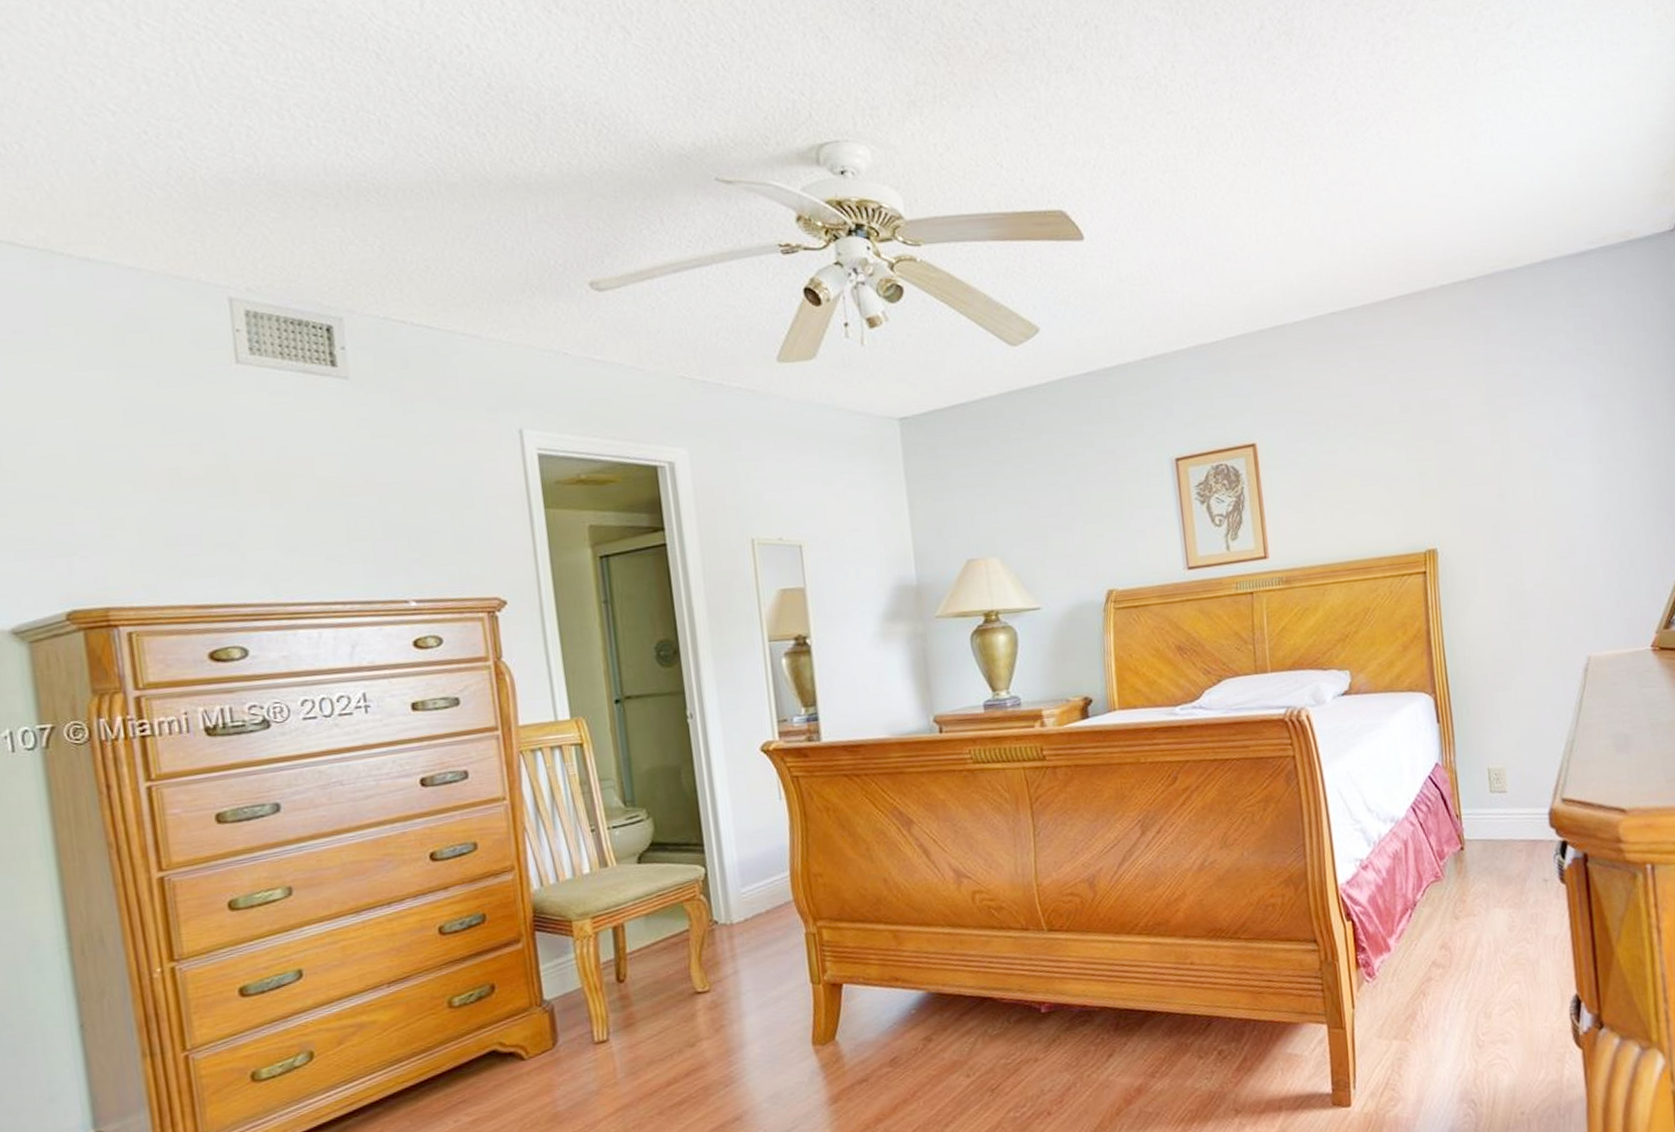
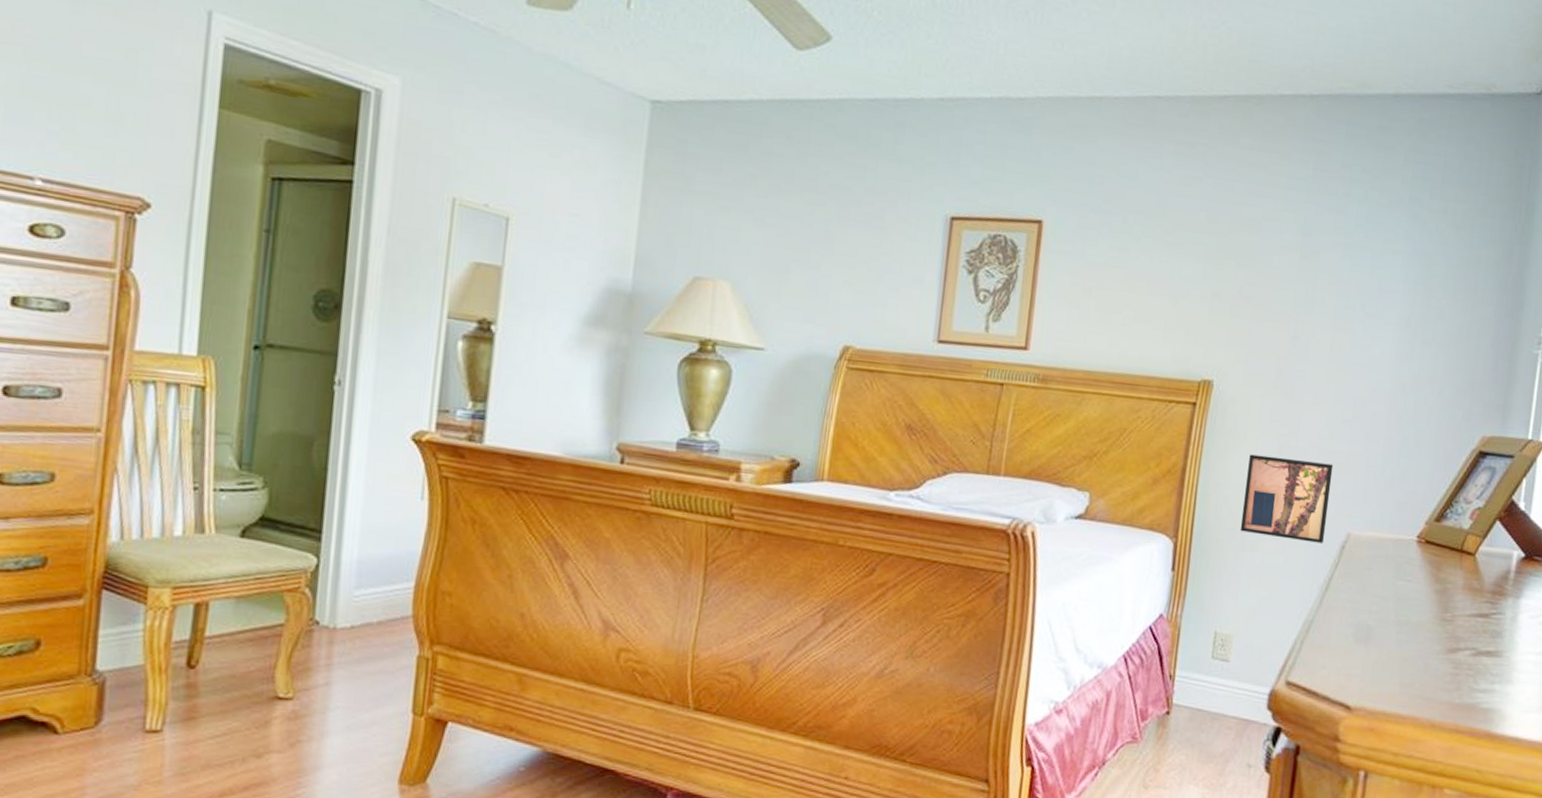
wall art: none [1484,598,1568,676] -> present [1240,454,1334,543]

